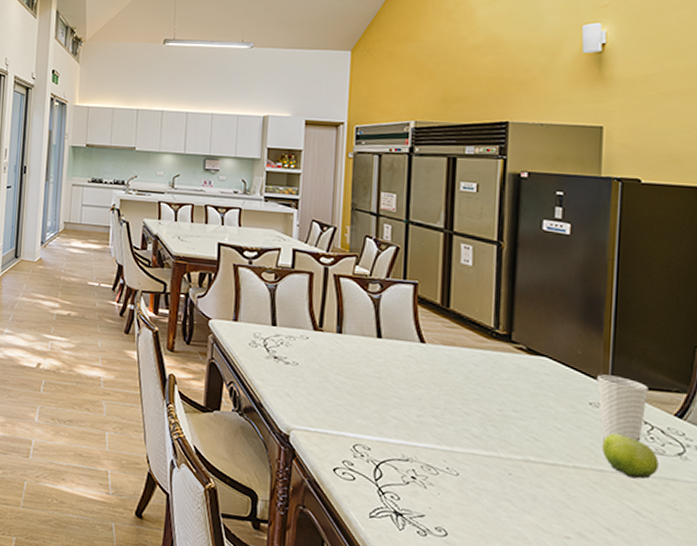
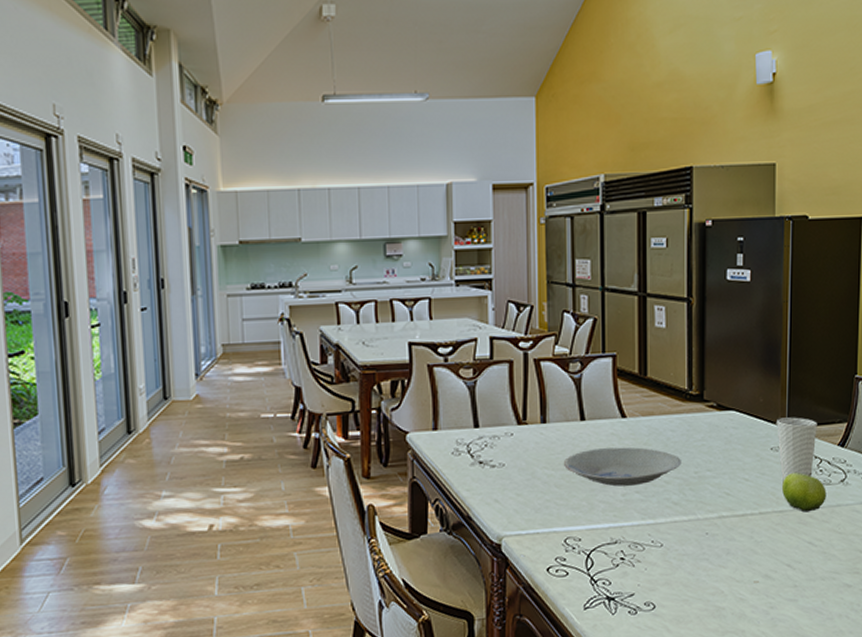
bowl: none [356,366,484,410] -> present [563,447,681,487]

